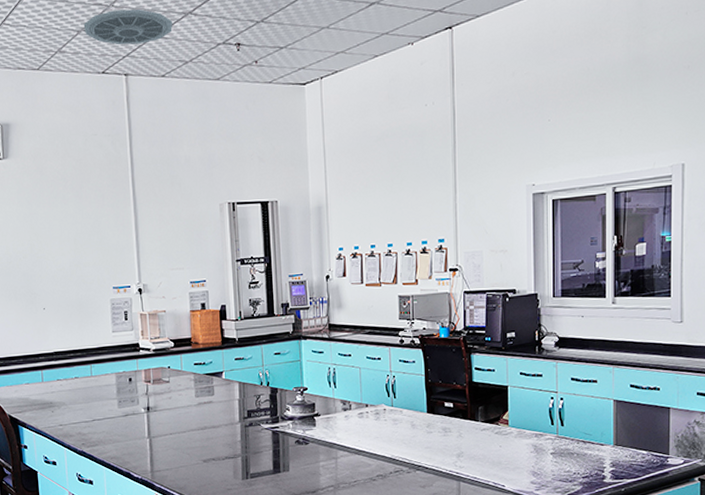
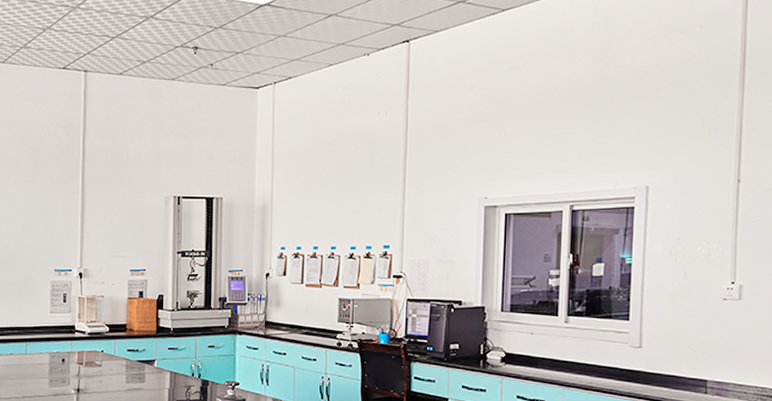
ceiling vent: present [83,8,173,45] -> none [49,11,133,44]

